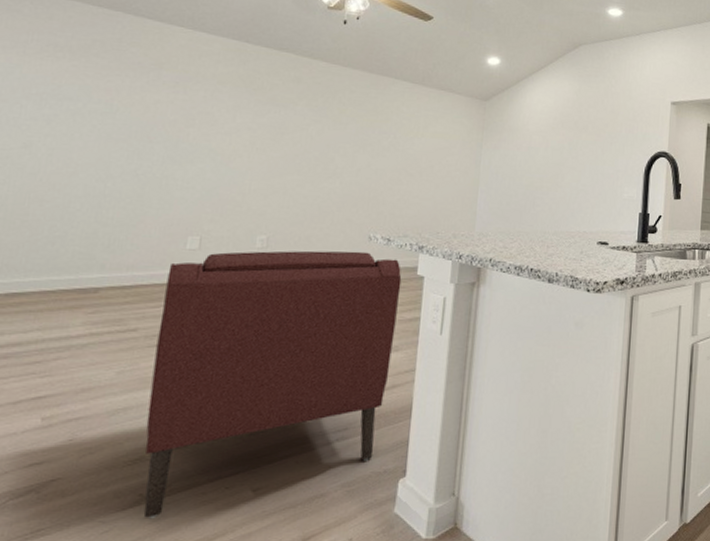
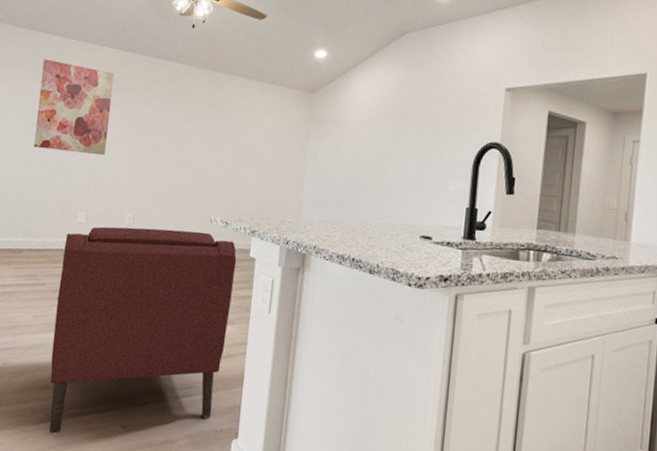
wall art: none [118,47,240,168] -> present [34,59,115,156]

